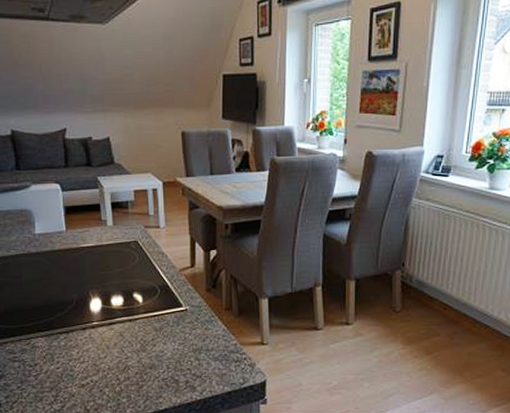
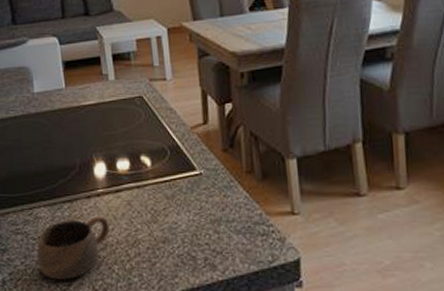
cup: none [33,345,102,402] -> present [36,216,110,280]

